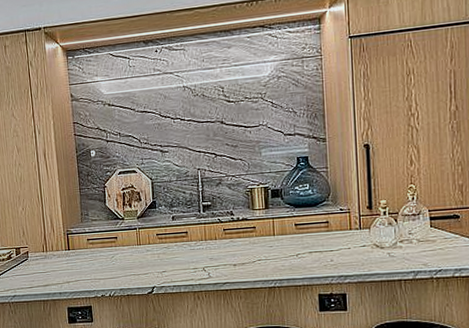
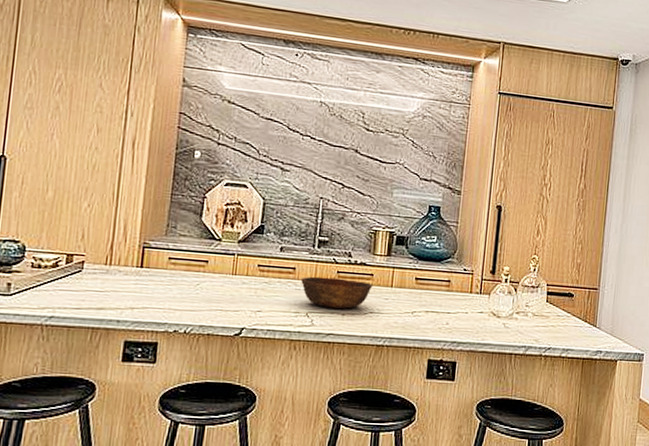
bowl: none [194,234,257,261] -> present [301,276,373,309]

